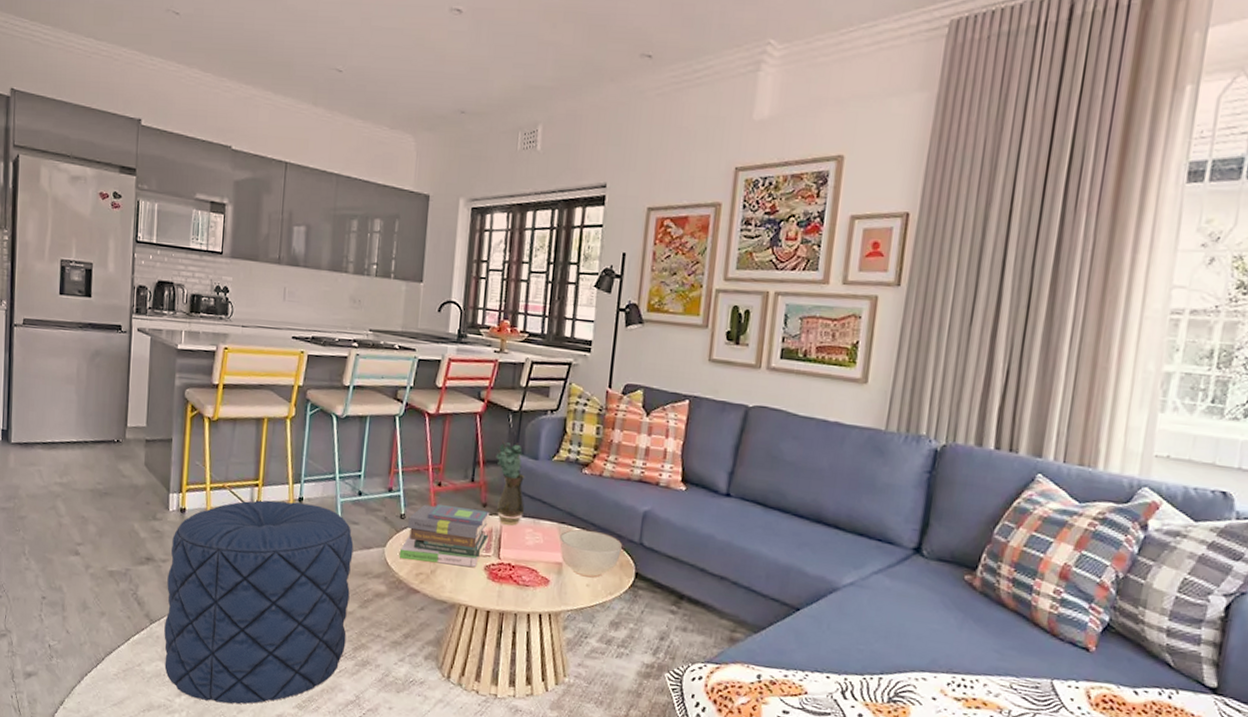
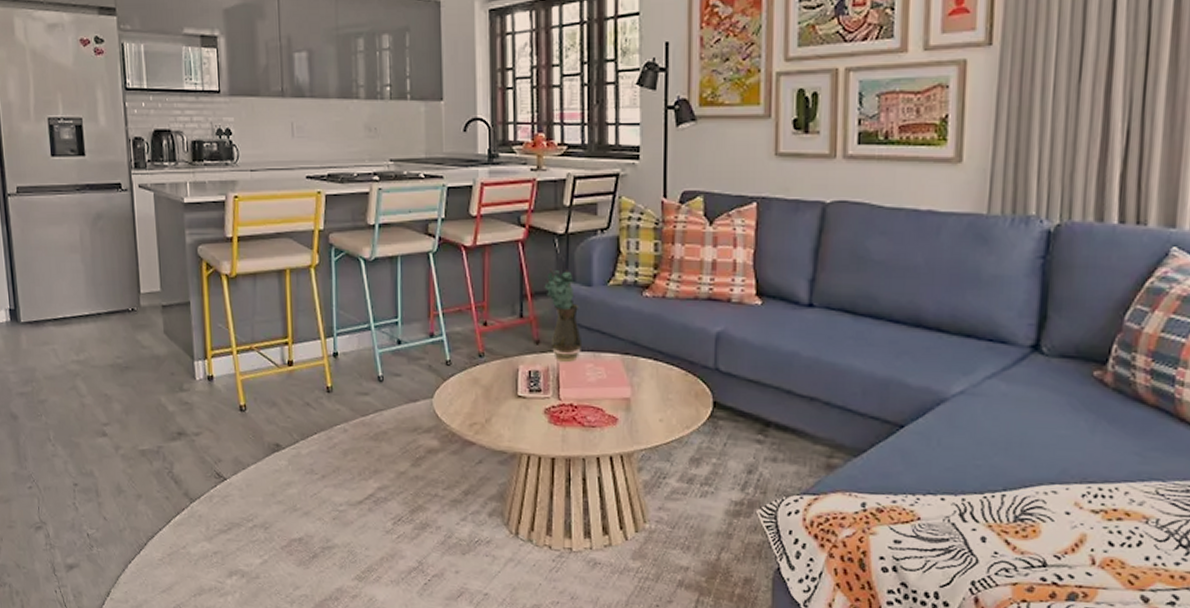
pouf: present [164,500,354,705] -> none [202,358,401,581]
books: present [399,503,490,567] -> none [448,345,546,412]
bowl: present [559,529,623,578] -> none [625,359,697,412]

